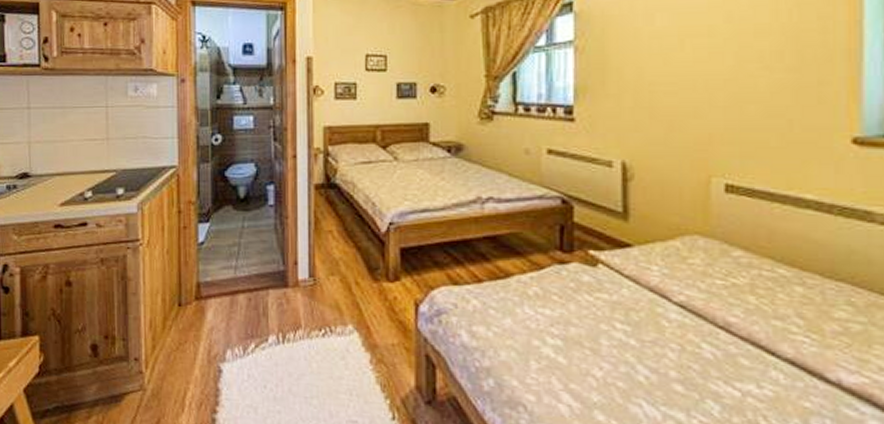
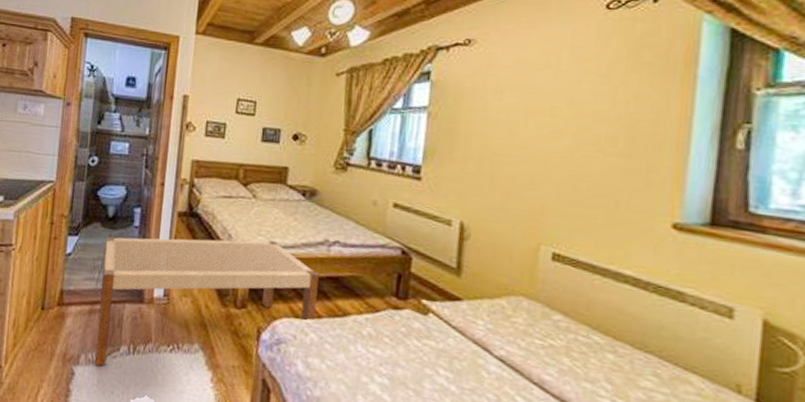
bench: none [240,205,475,361] -> present [95,236,319,367]

